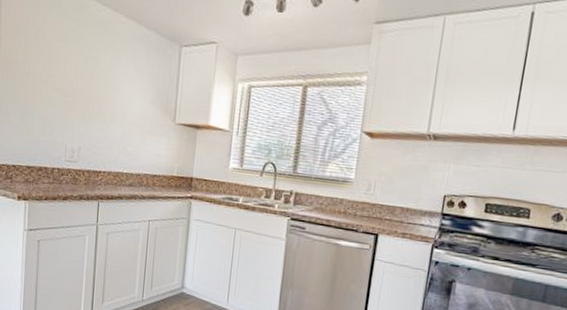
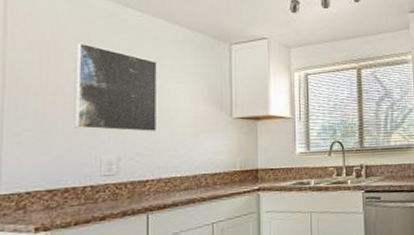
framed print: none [47,33,116,128] -> present [73,42,158,133]

